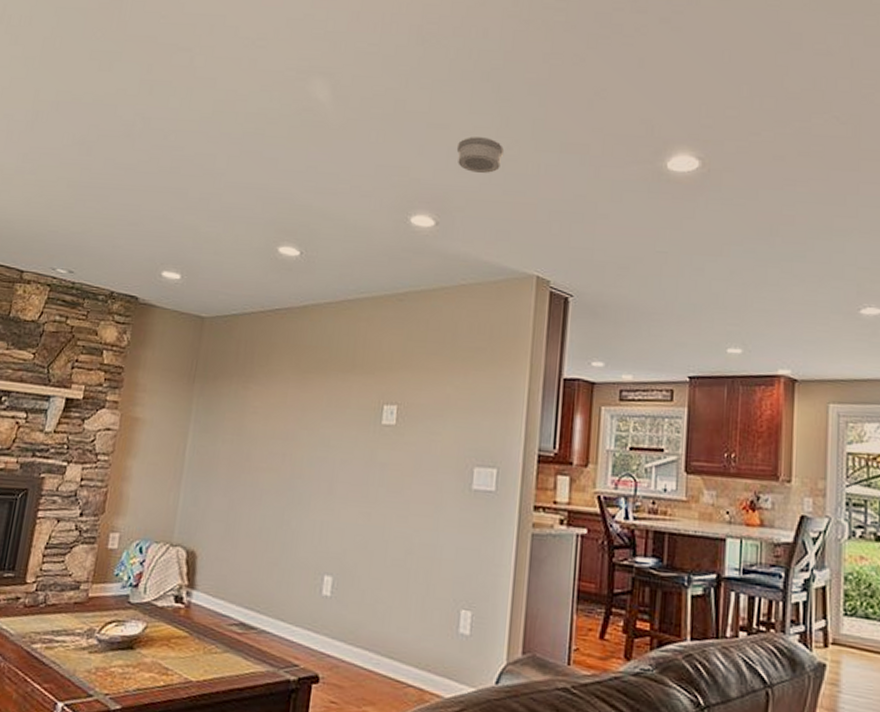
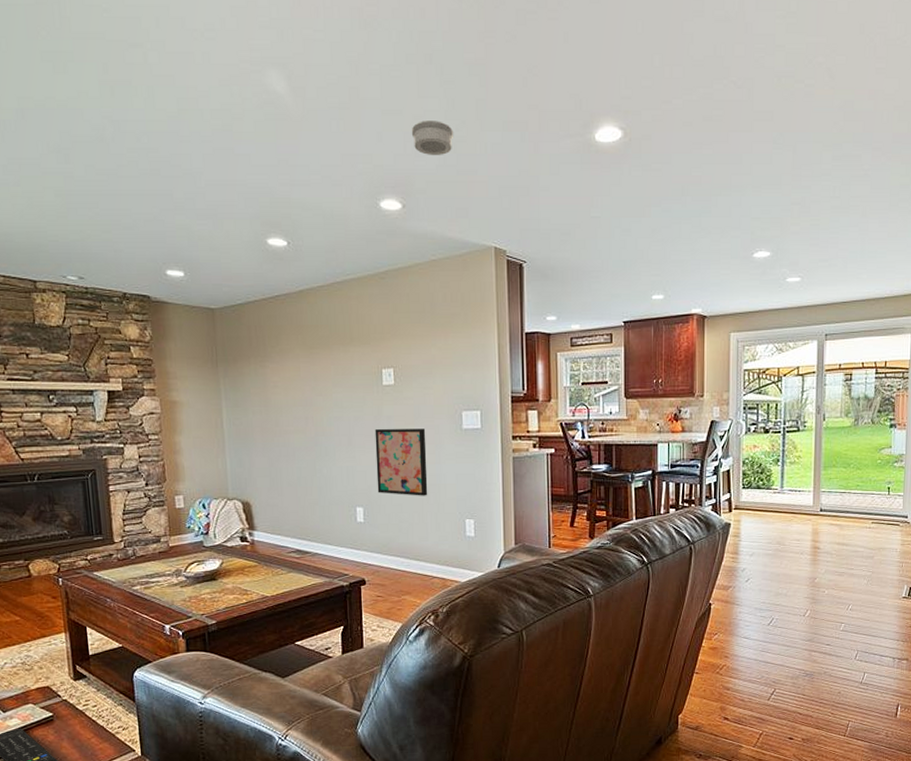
wall art: none [354,478,426,572] -> present [375,429,428,496]

